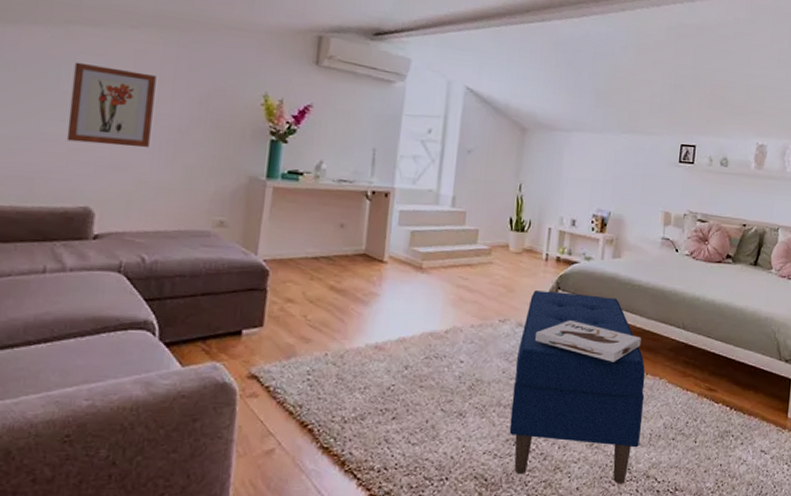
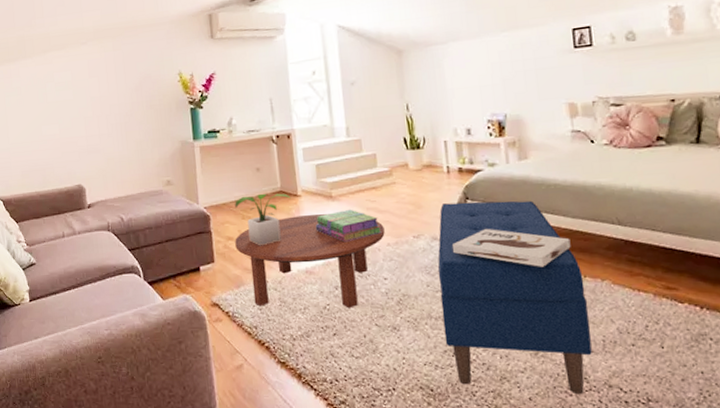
wall art: present [66,62,156,148] -> none [53,76,109,138]
coffee table: none [294,284,472,391] -> present [235,213,385,308]
potted plant: none [304,253,375,313] -> present [235,193,291,246]
stack of books: none [396,283,469,319] -> present [315,209,382,243]

